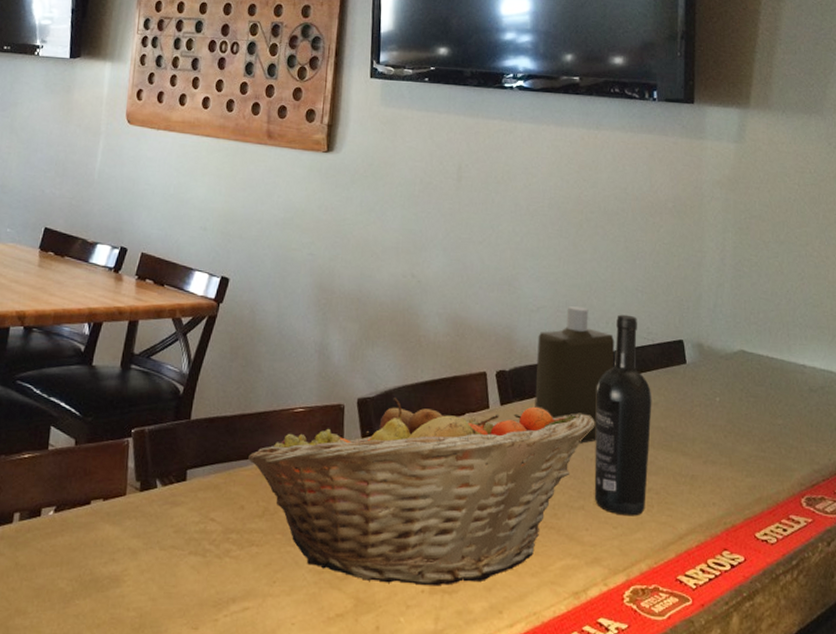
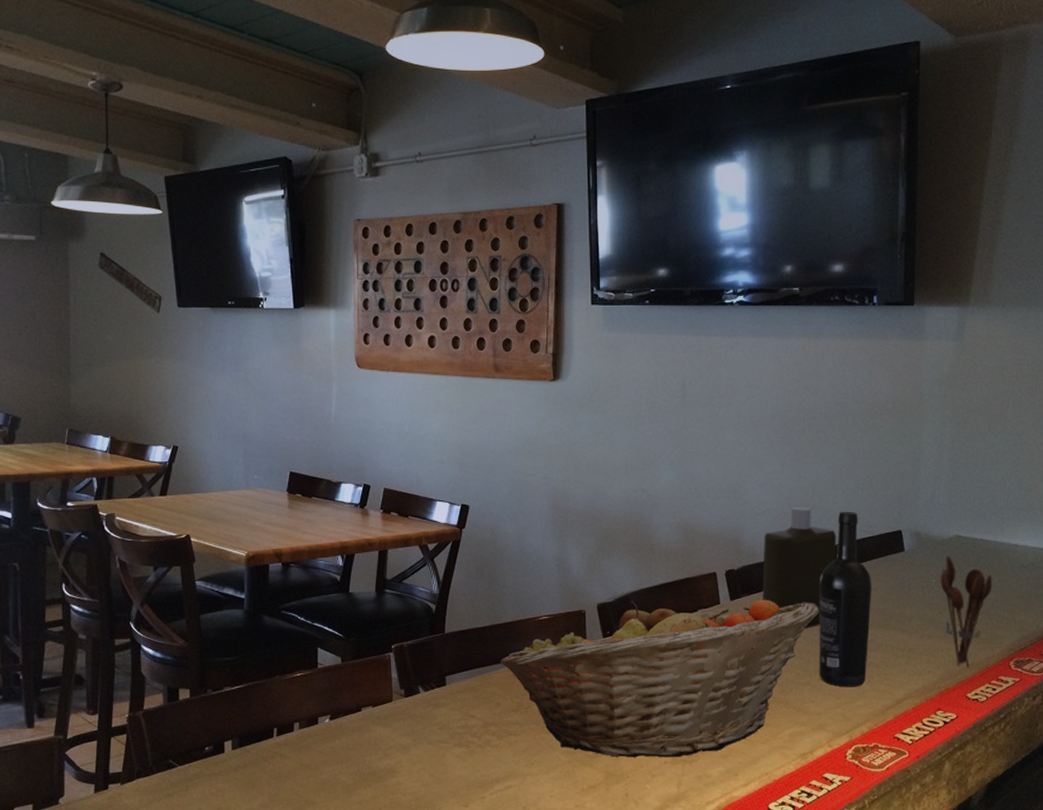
utensil holder: none [724,372,780,502] -> present [940,556,993,667]

